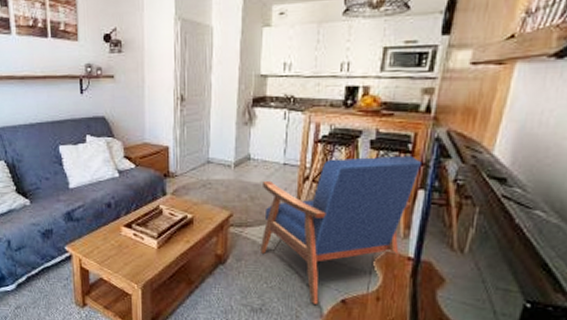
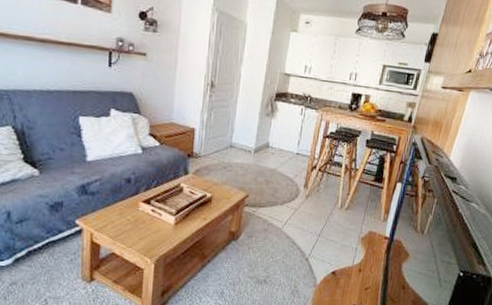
armchair: present [259,155,421,304] -> none [269,153,402,276]

